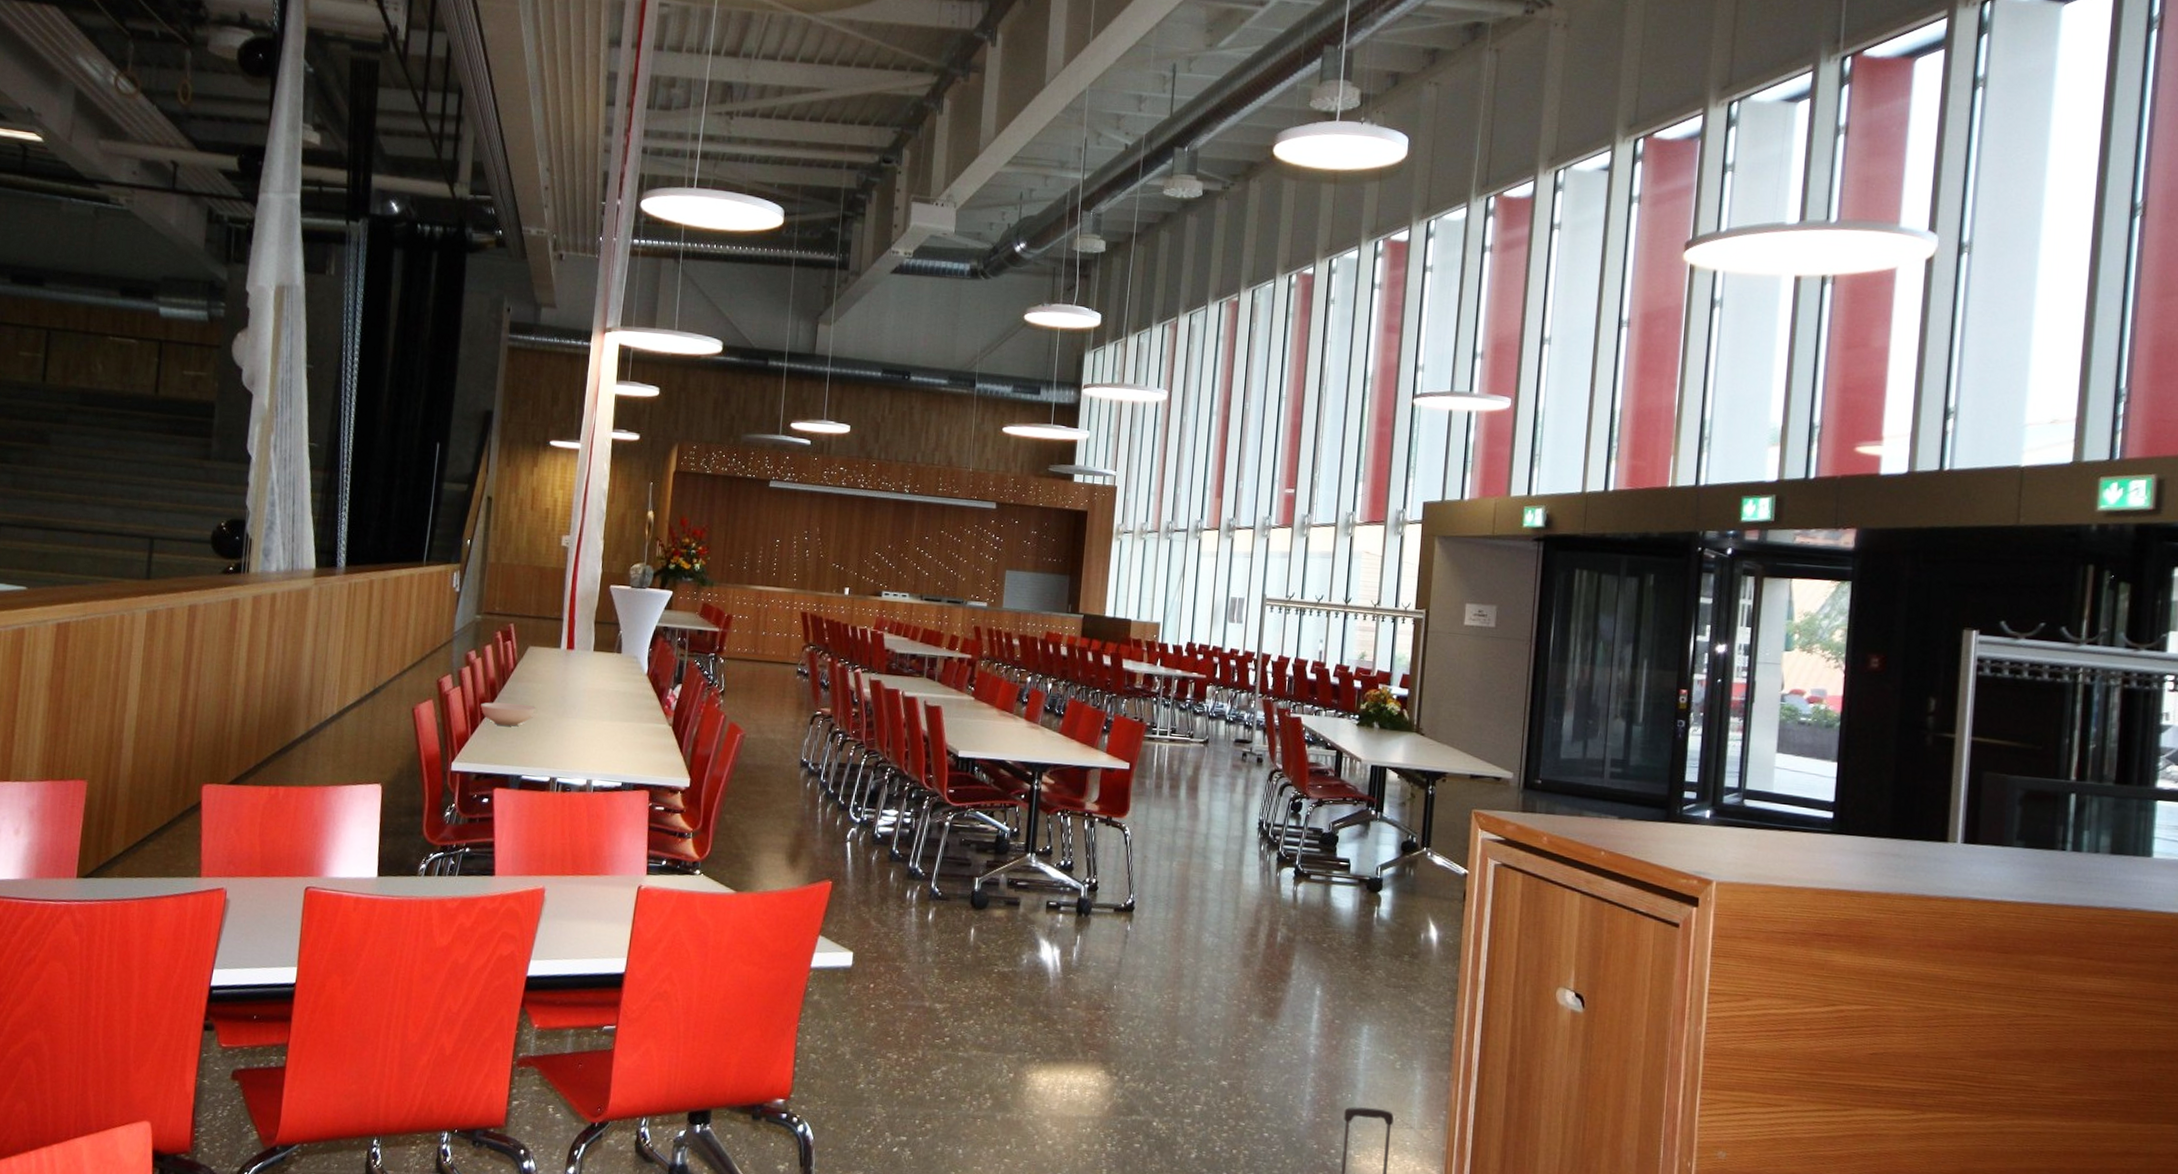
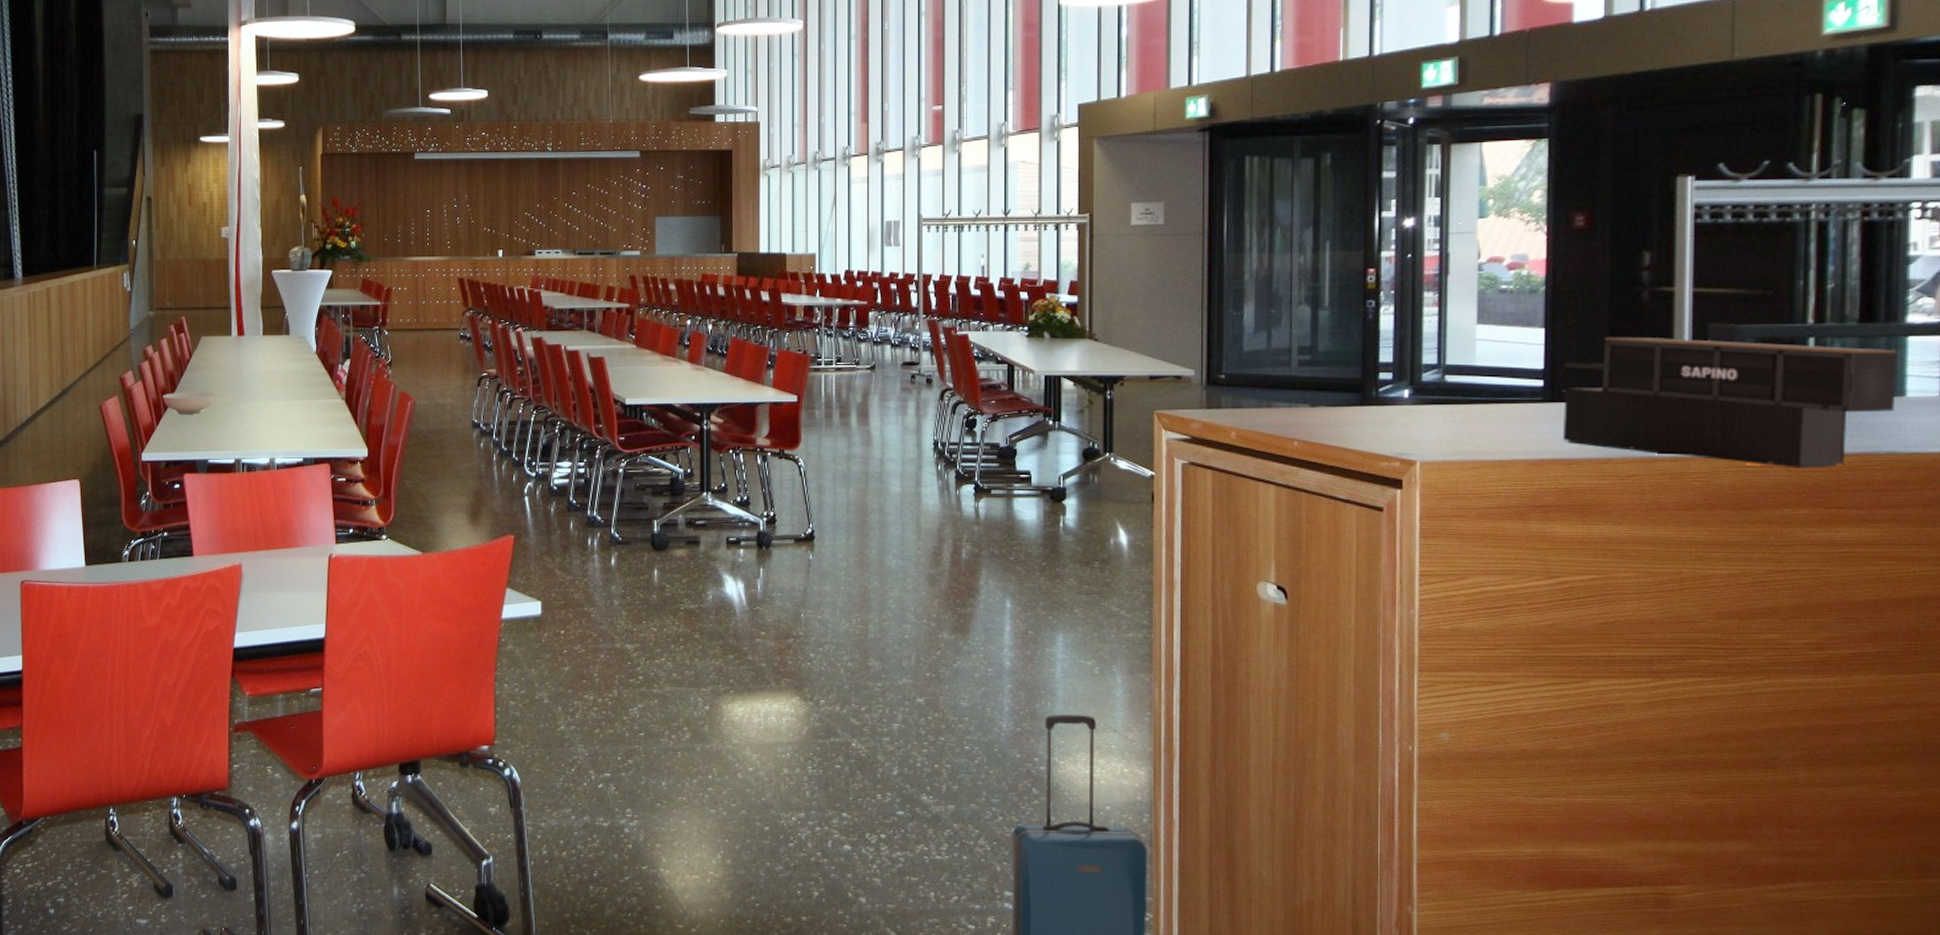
cash register: none [1686,751,2148,920] -> present [1378,332,1898,469]

